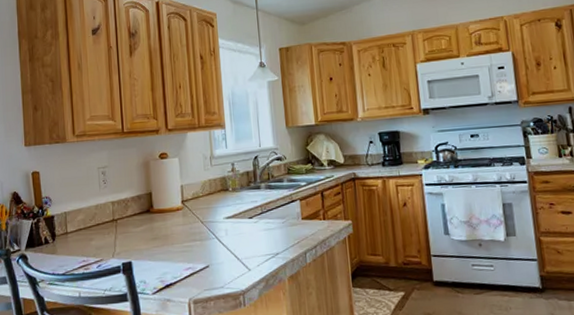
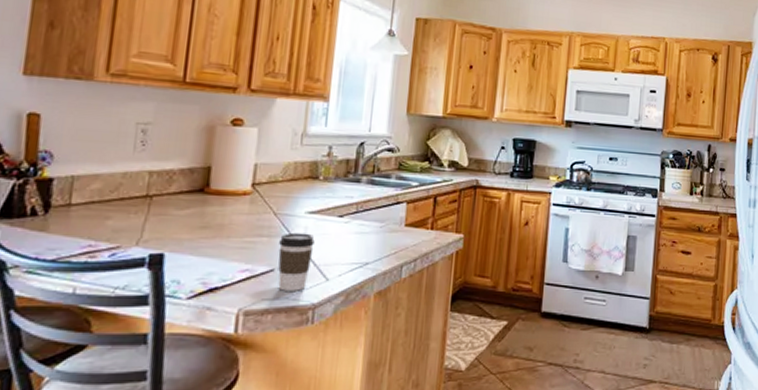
coffee cup: none [209,234,235,282] -> present [278,232,315,291]

